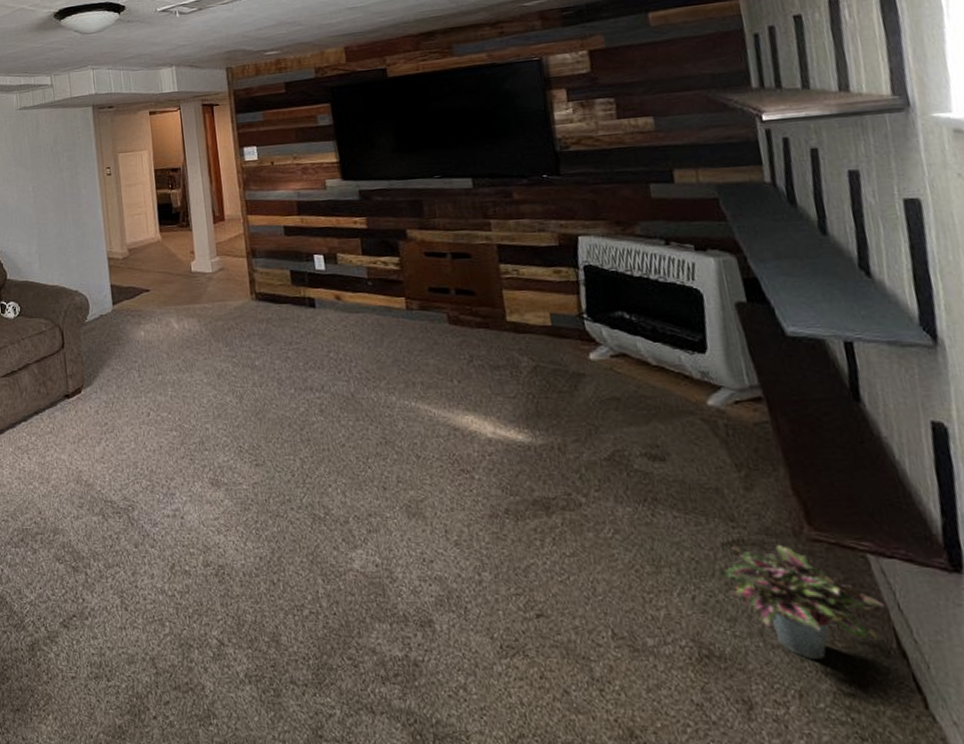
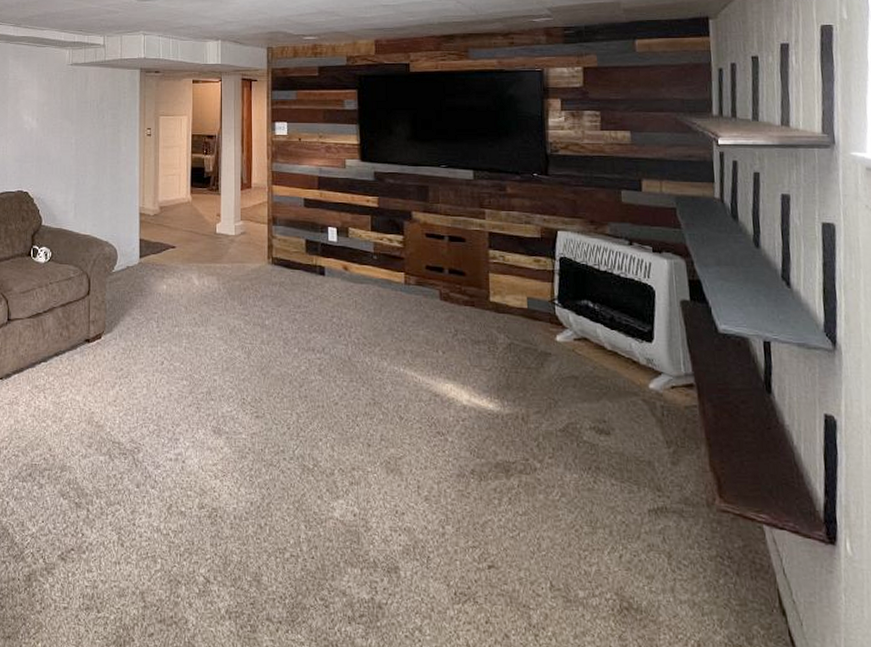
potted plant: present [715,545,885,659] -> none [640,512,773,614]

